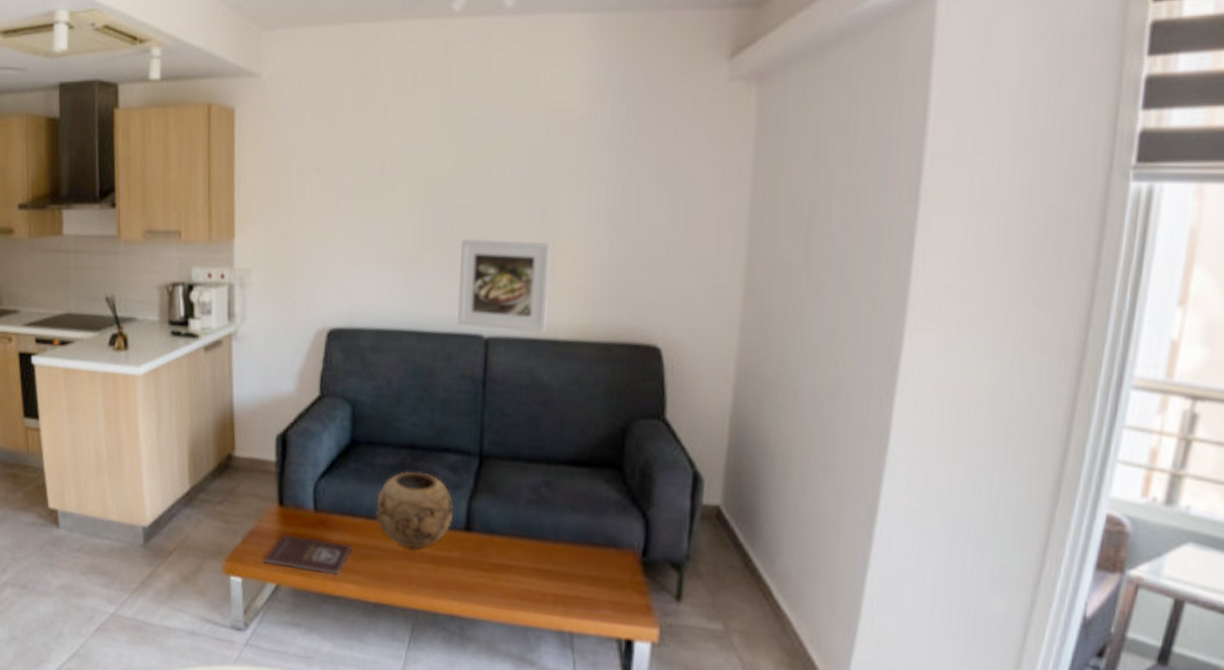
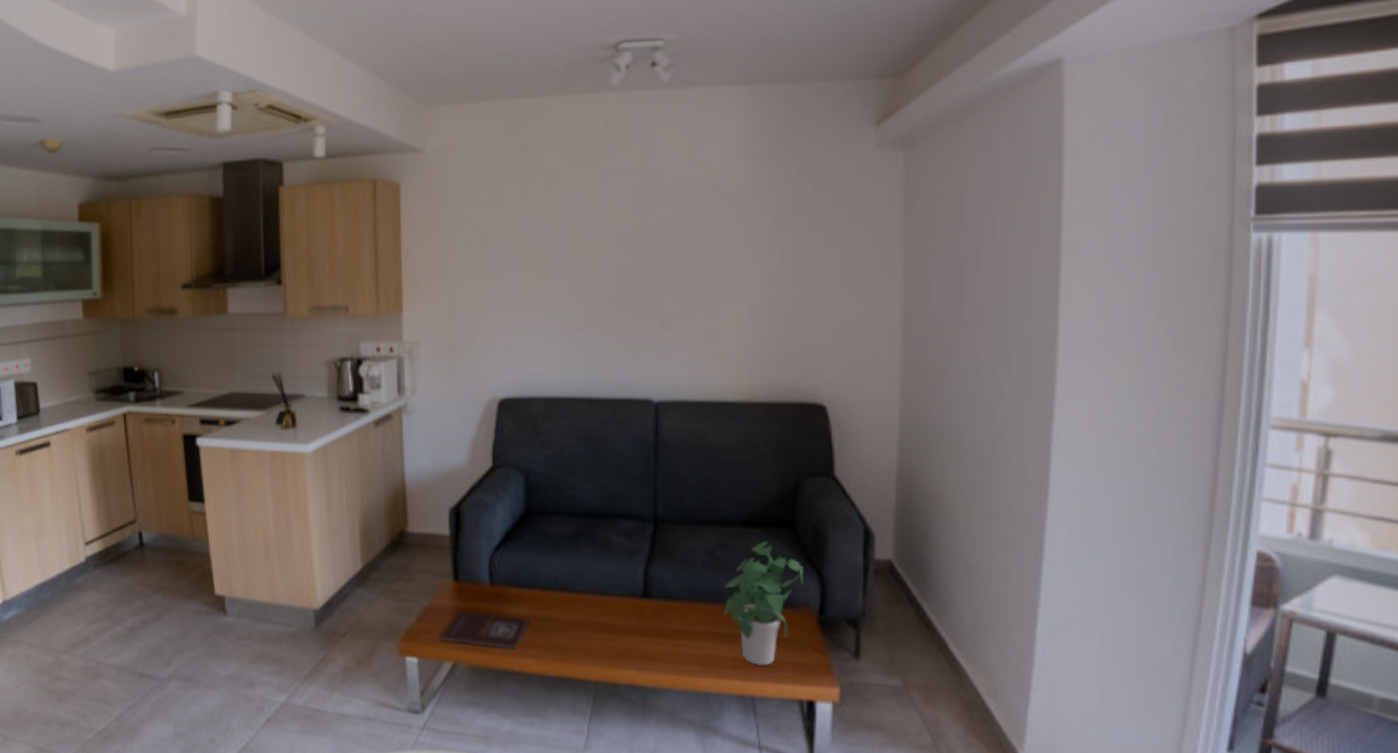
decorative bowl: present [375,471,453,549] -> none [552,539,630,618]
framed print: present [456,238,551,334] -> none [626,305,716,396]
potted plant: none [545,480,630,604] -> present [723,541,805,666]

